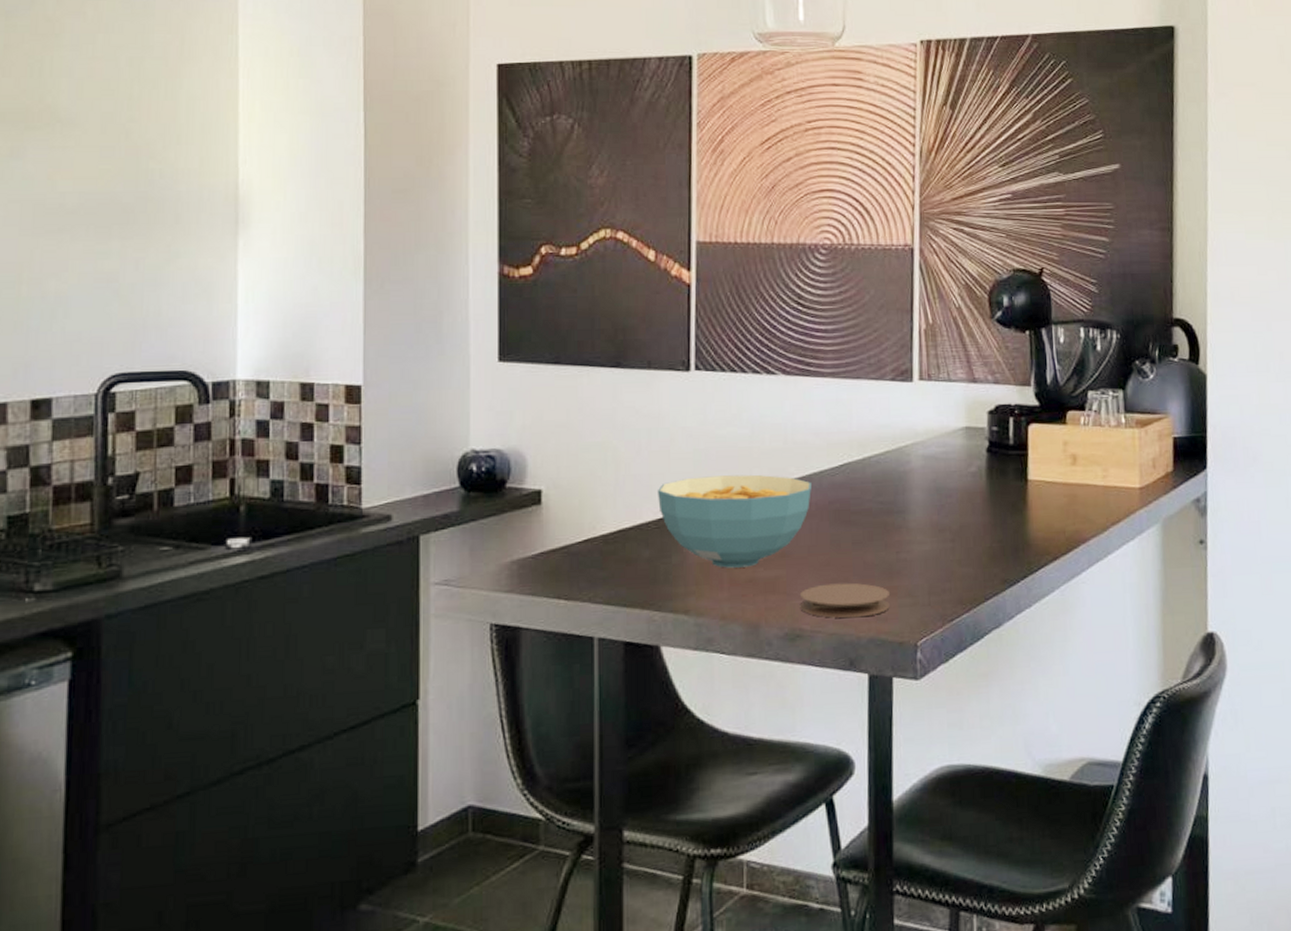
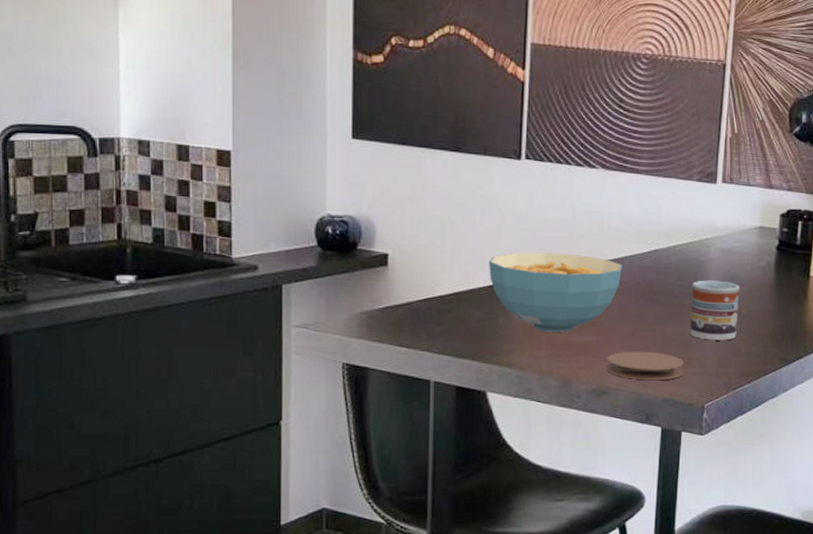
cup: none [892,493,949,564] -> present [689,280,740,341]

